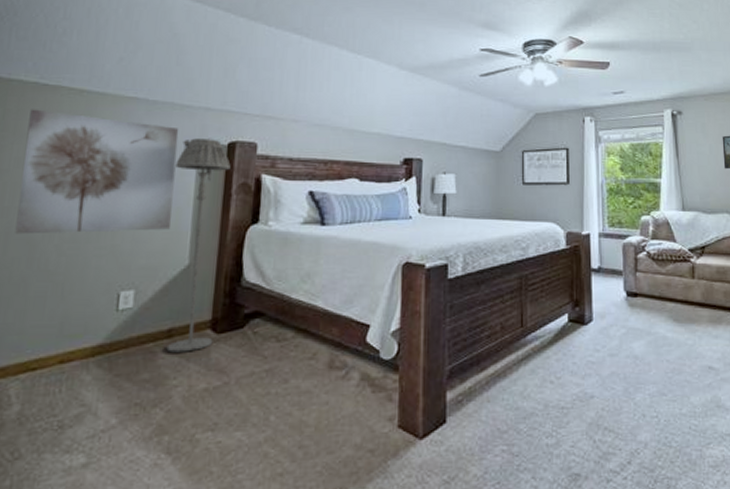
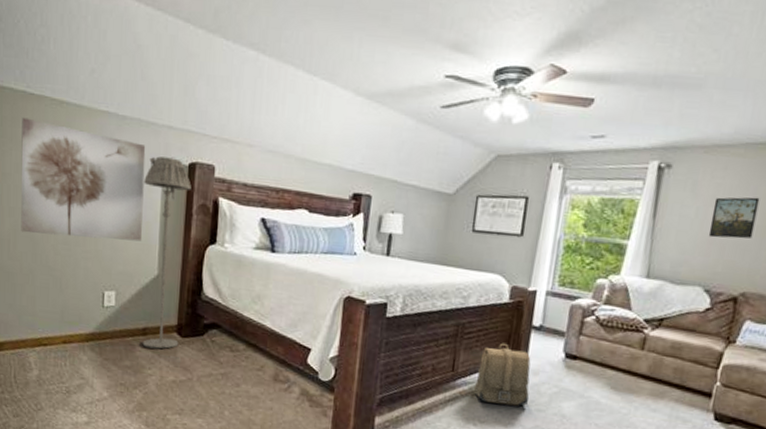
backpack: none [545,290,600,355] -> present [473,343,531,407]

